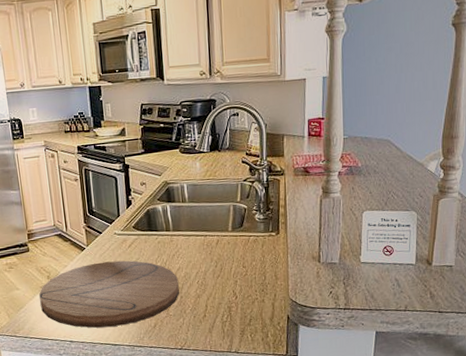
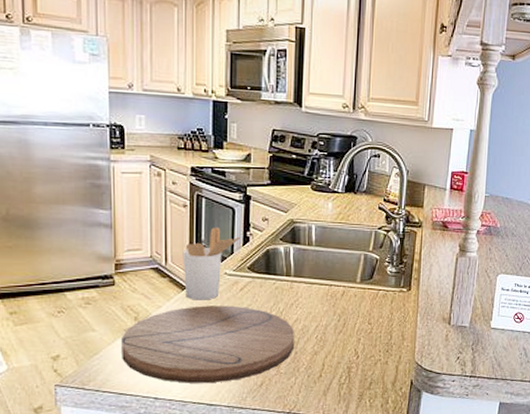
utensil holder: none [78,194,125,259] -> present [182,226,241,300]

